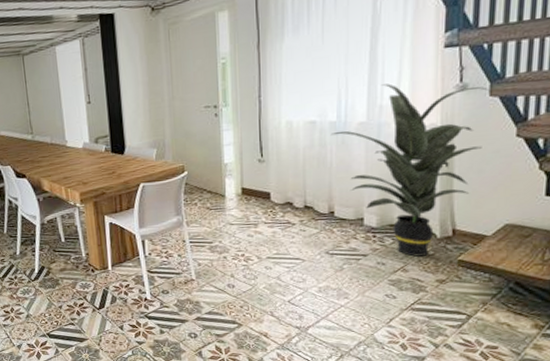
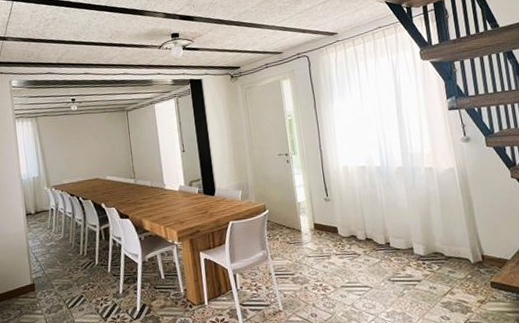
indoor plant: present [330,84,492,257] -> none [378,137,489,281]

